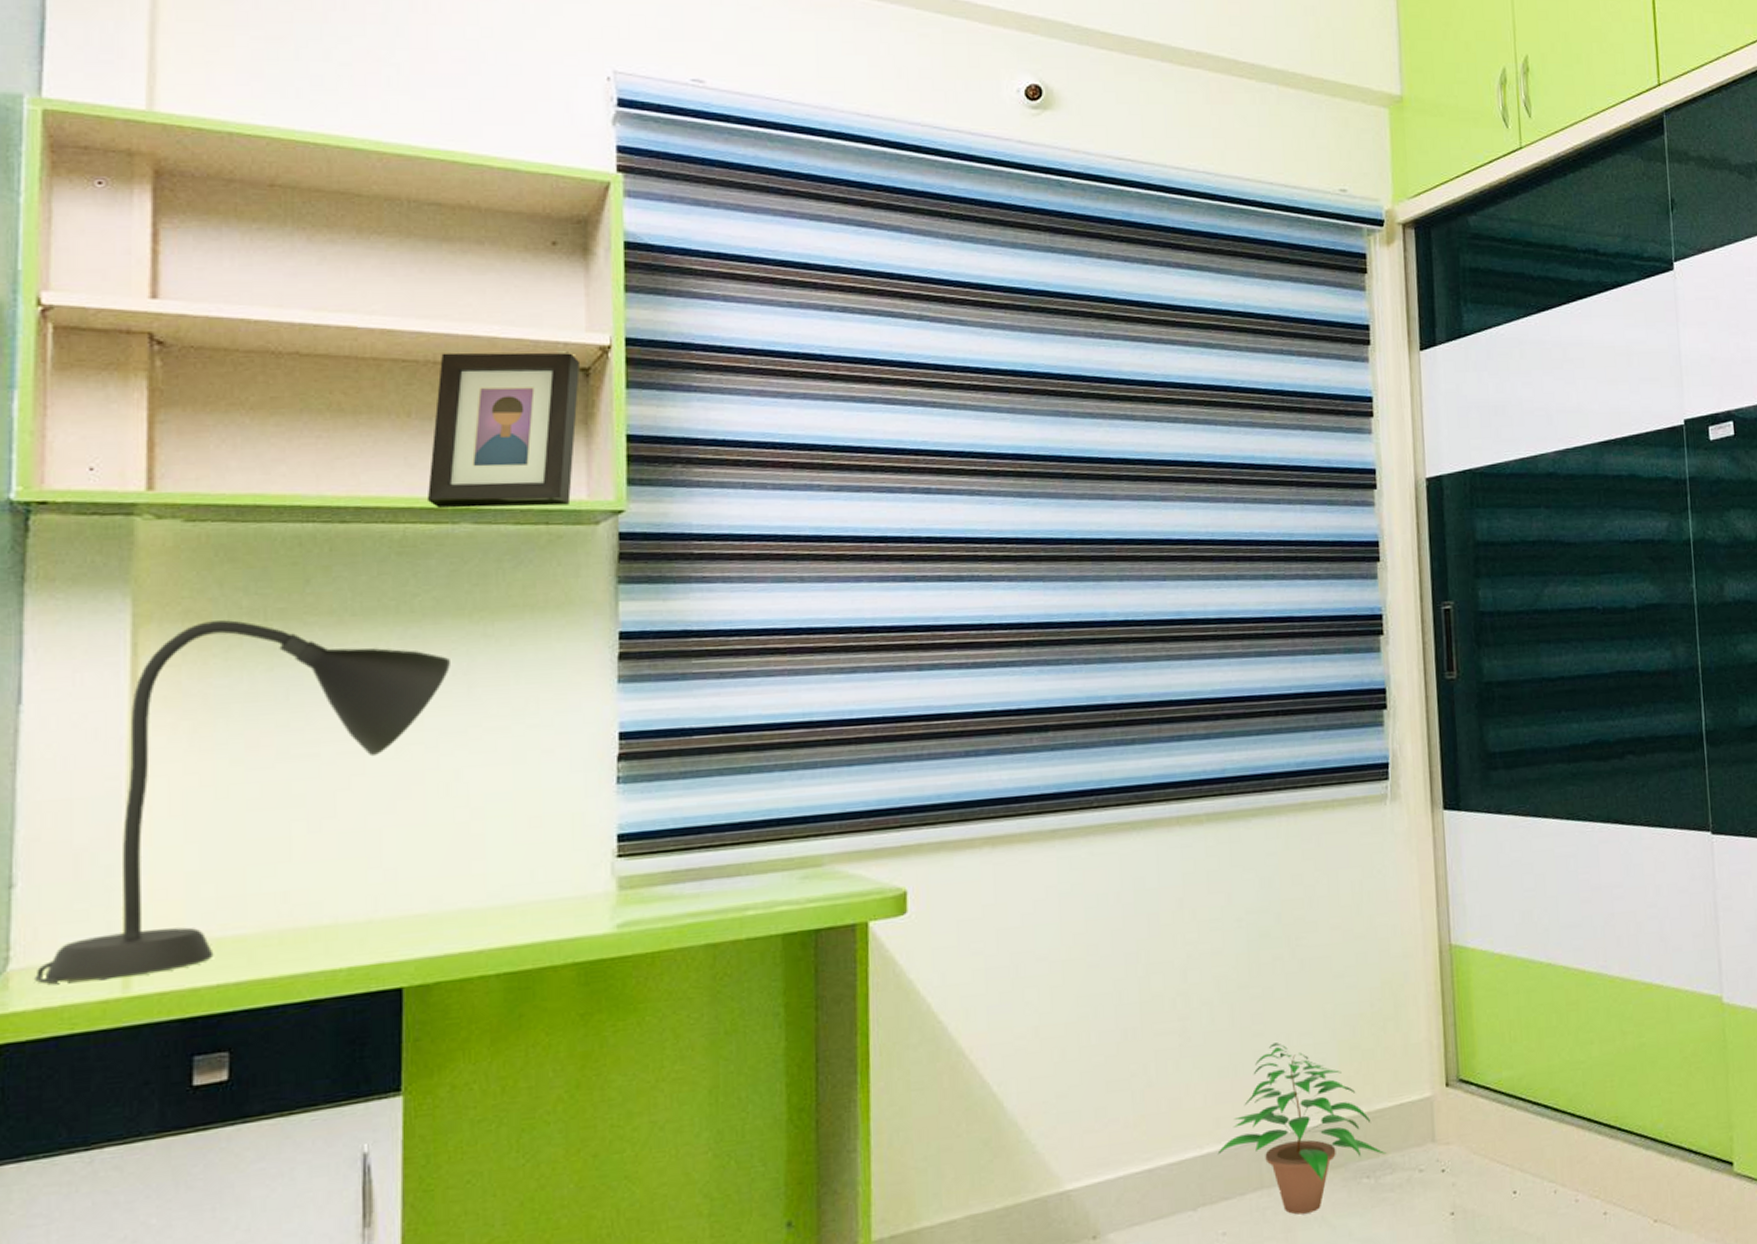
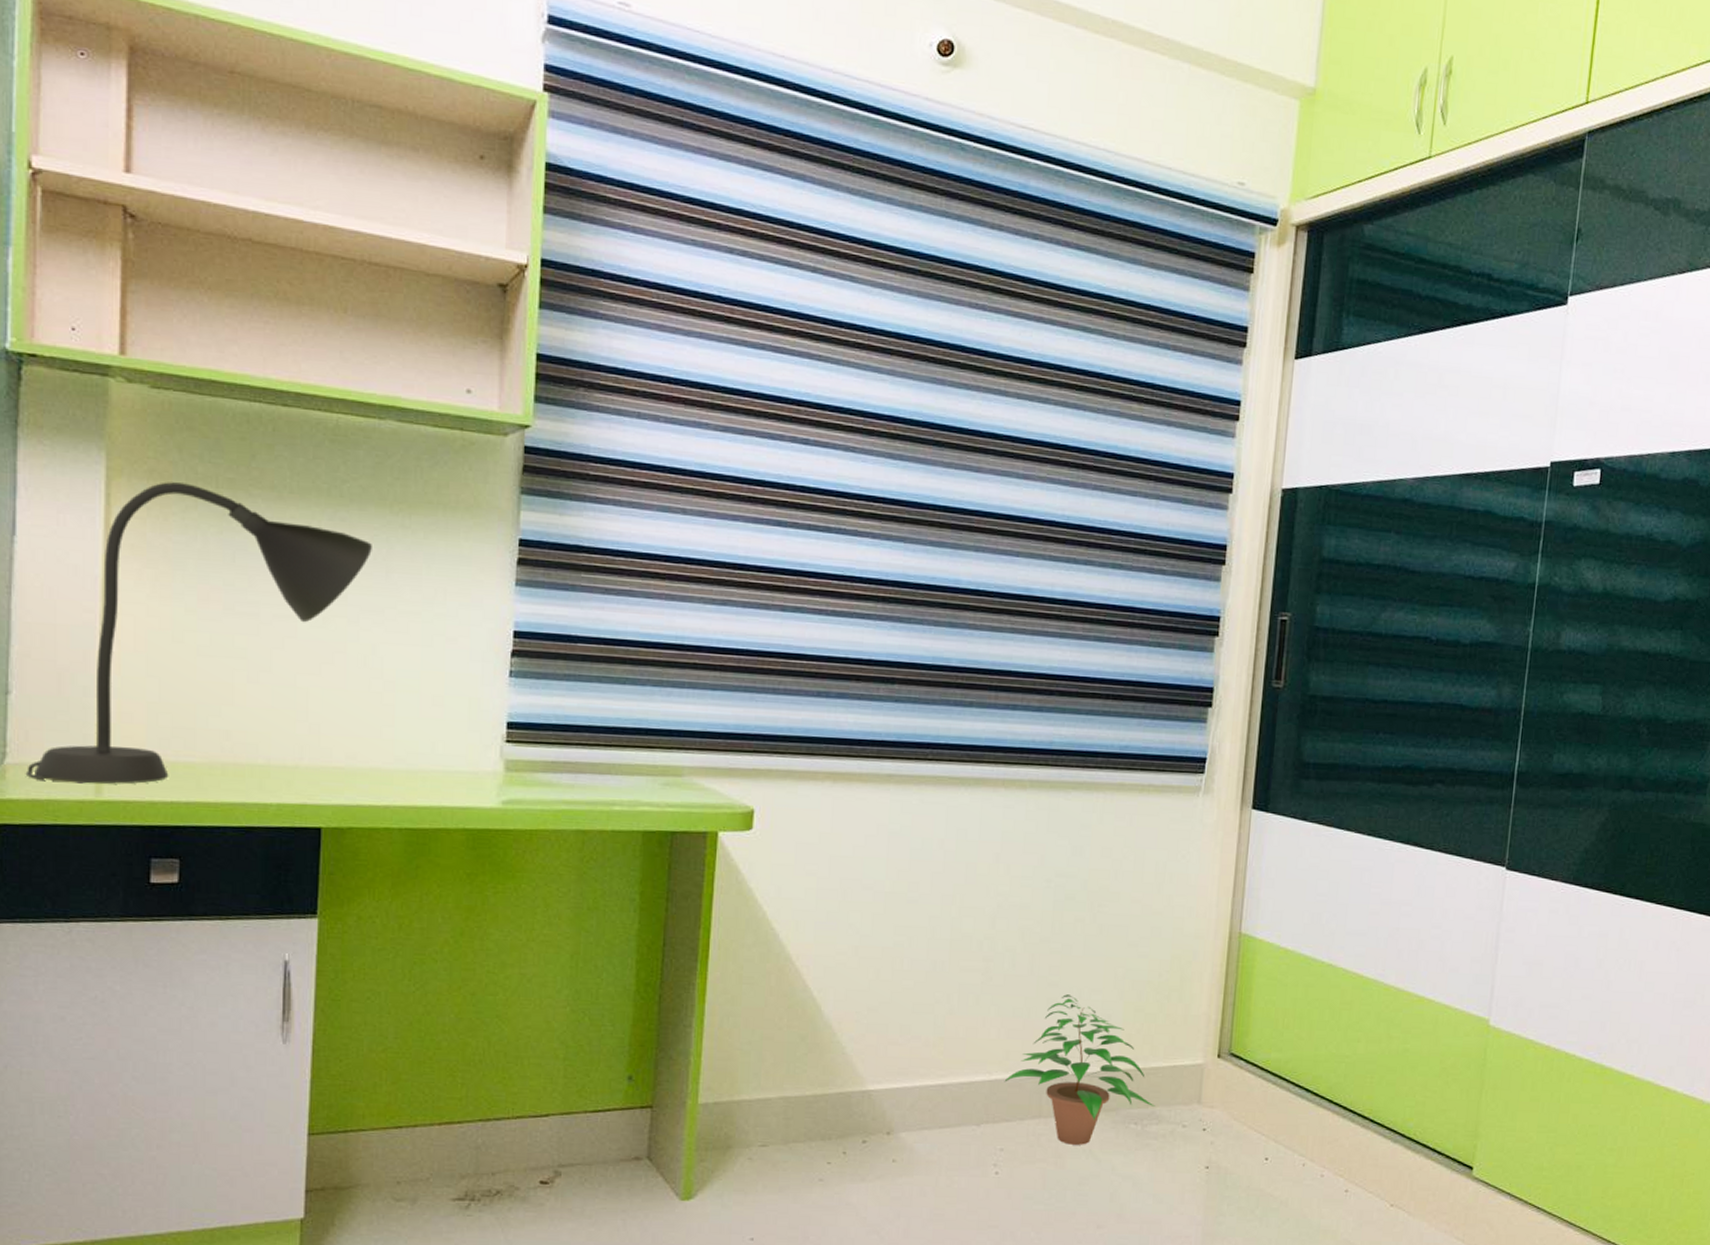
picture frame: present [426,352,580,509] -> none [358,254,498,414]

